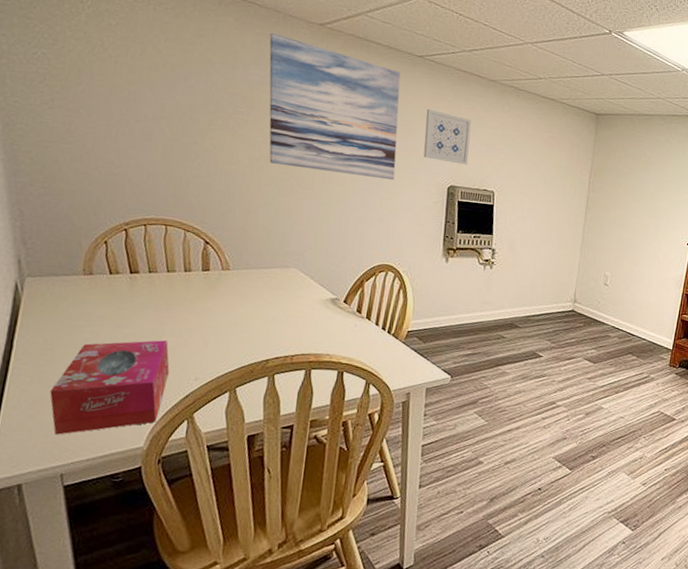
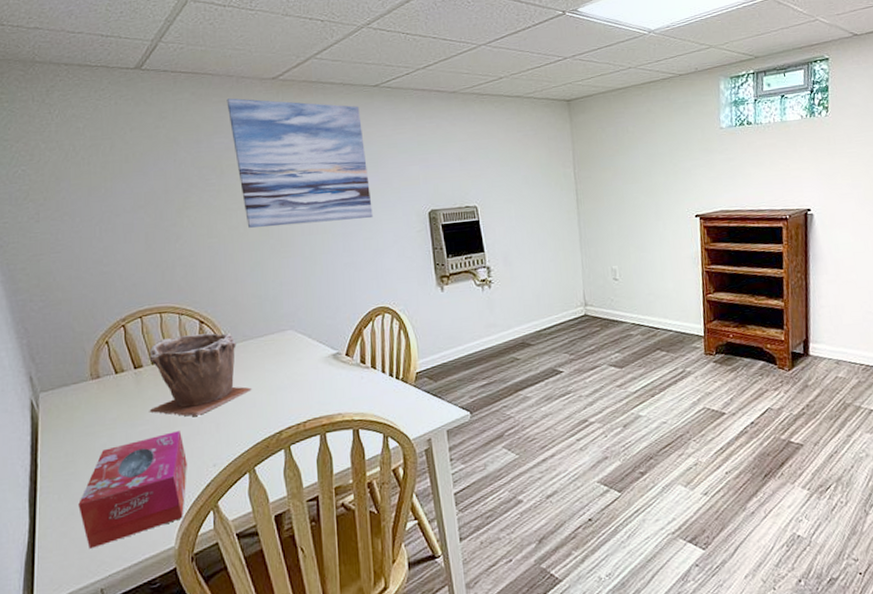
plant pot: none [138,250,247,331] -> present [149,332,253,417]
wall art: present [423,108,472,165] -> none [392,136,445,188]

